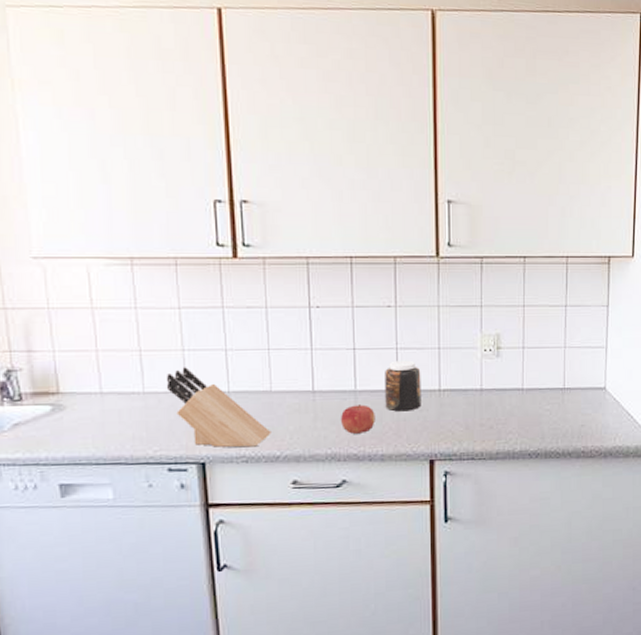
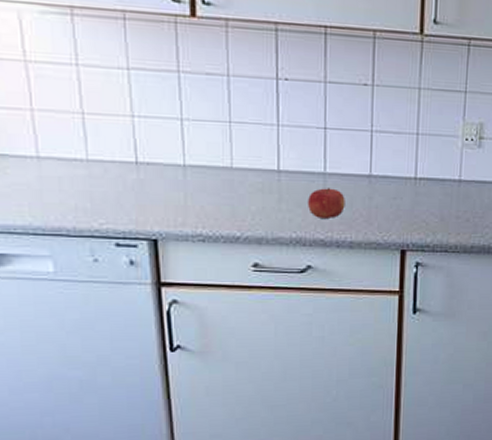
knife block: present [166,367,271,448] -> none [113,135,231,226]
jar: present [385,360,422,412] -> none [357,144,397,198]

